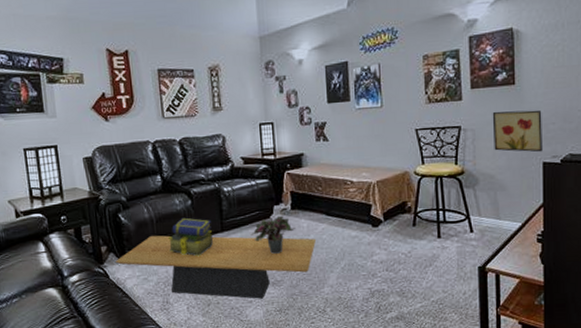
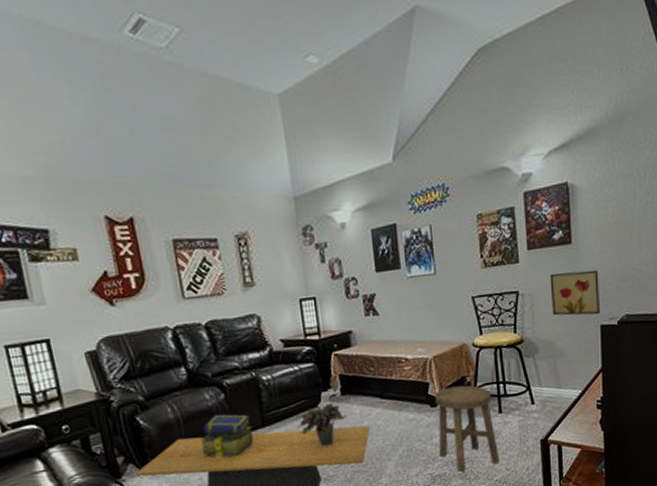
stool: none [377,209,437,290] -> present [435,385,500,473]

